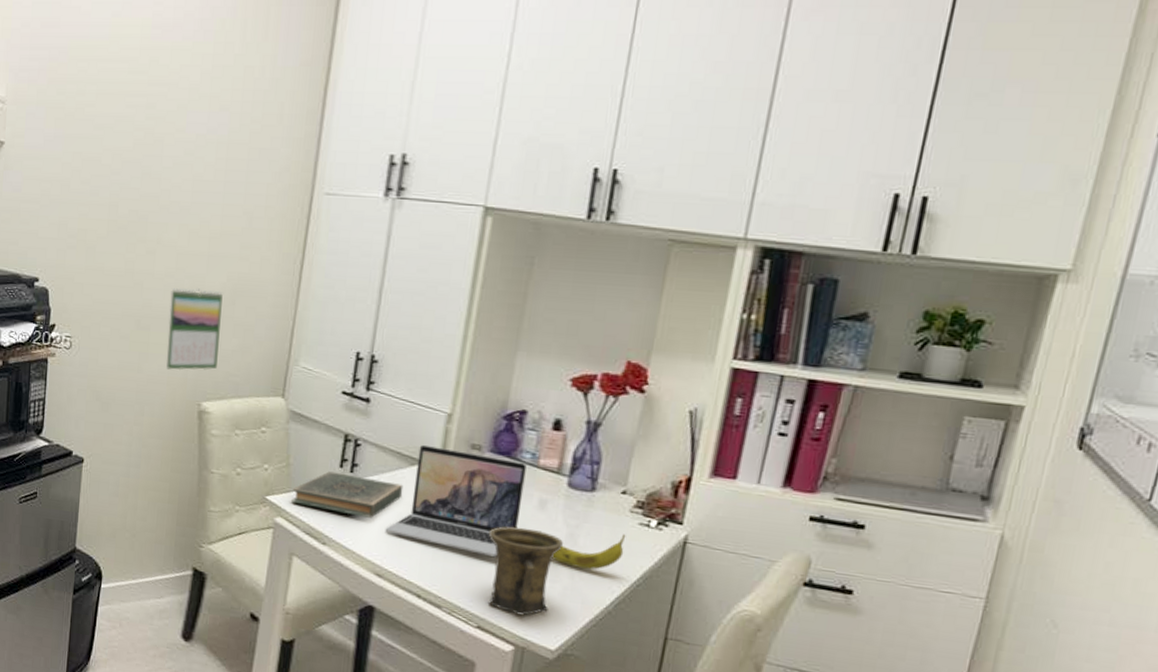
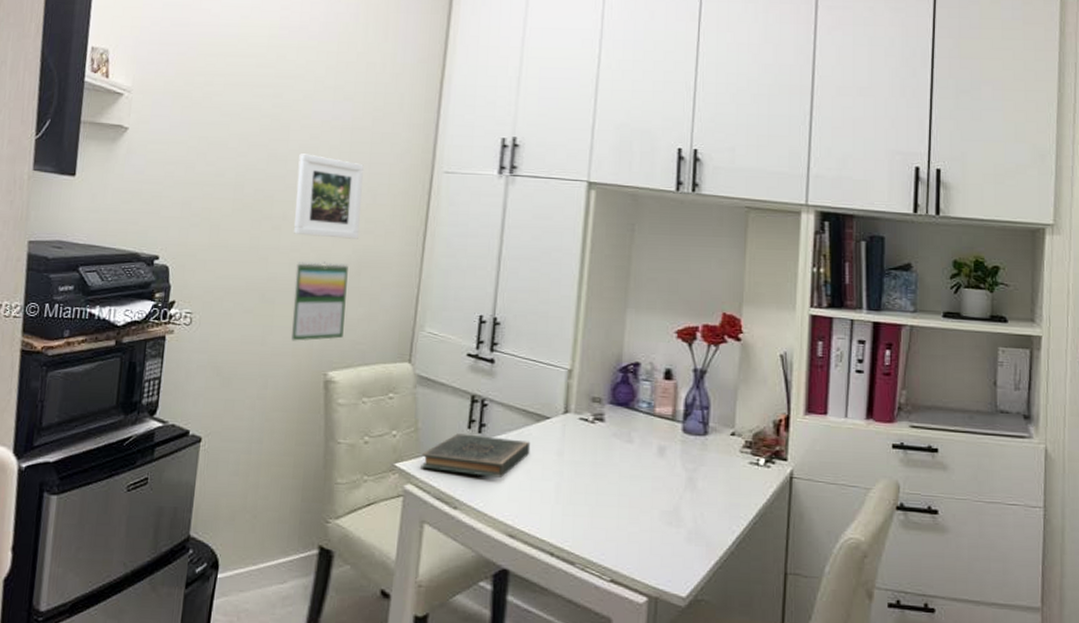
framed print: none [168,171,240,266] -> present [294,153,364,239]
laptop: present [385,444,527,557] -> none [515,400,644,507]
mug: present [487,526,564,616] -> none [614,475,685,565]
fruit: present [540,531,626,570] -> none [661,474,739,512]

